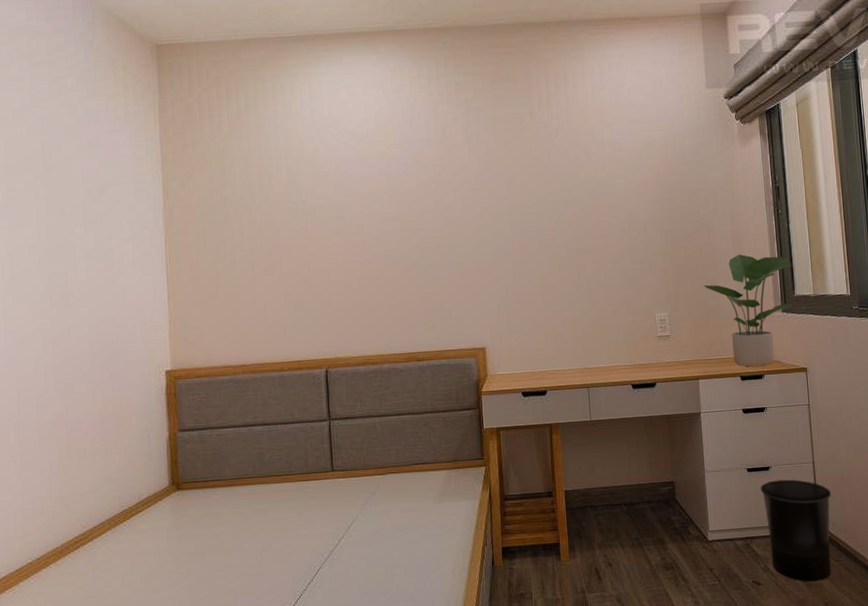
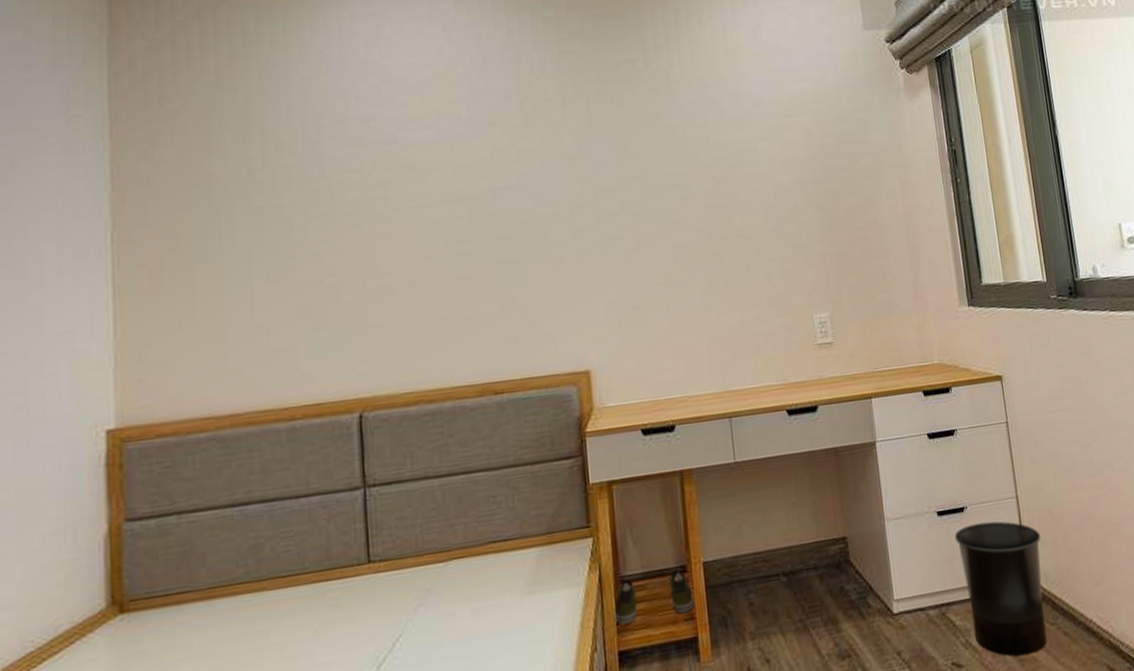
shoe: none [498,494,558,529] -> present [612,569,696,625]
potted plant: present [703,254,793,367] -> none [871,234,981,379]

